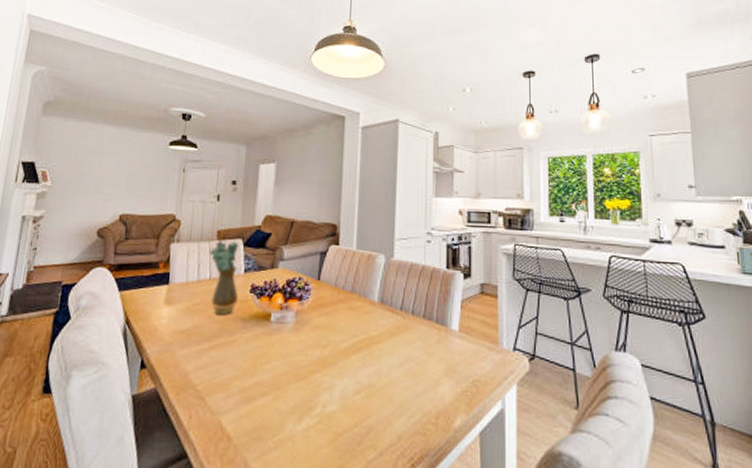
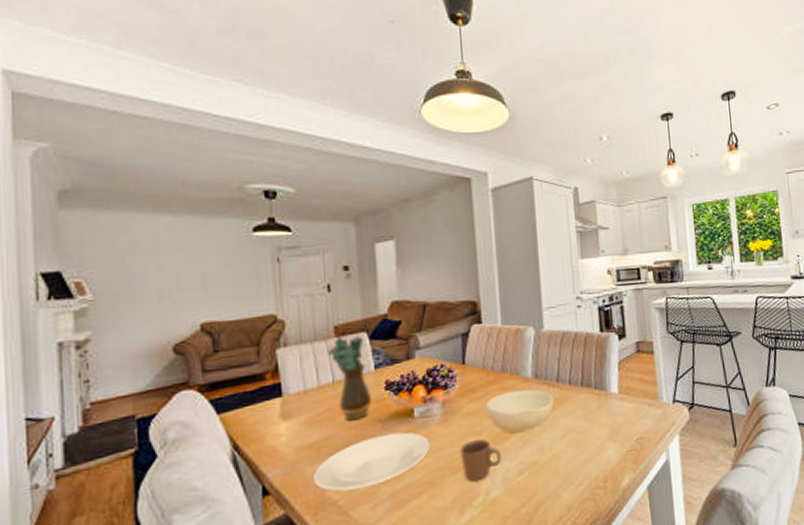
plate: none [181,332,281,379] -> present [313,432,430,492]
mug: none [305,351,342,391] -> present [460,438,502,481]
bowl: none [333,311,396,354] -> present [485,389,554,434]

